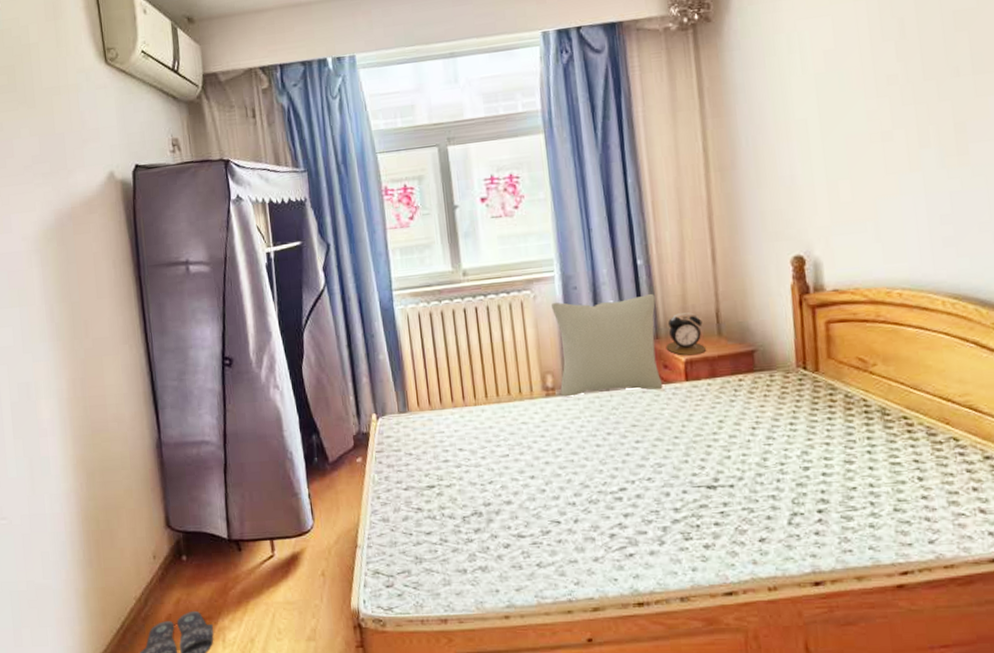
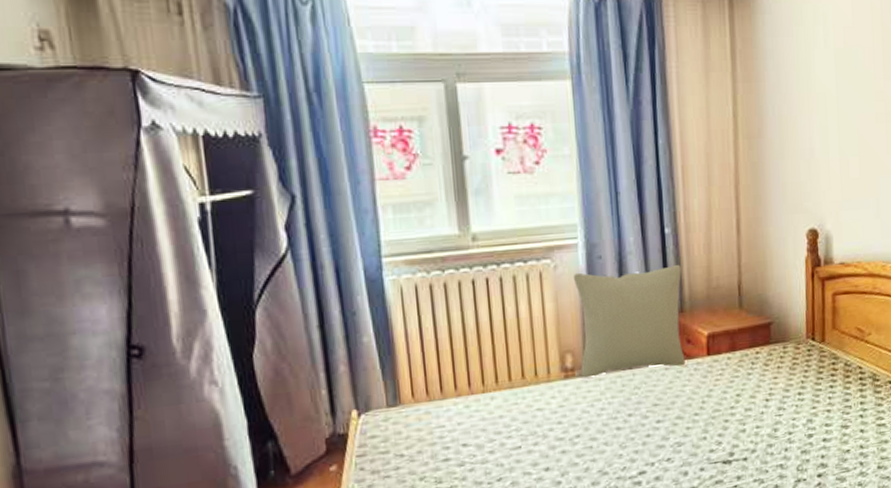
alarm clock: present [666,312,706,356] -> none [690,284,727,330]

